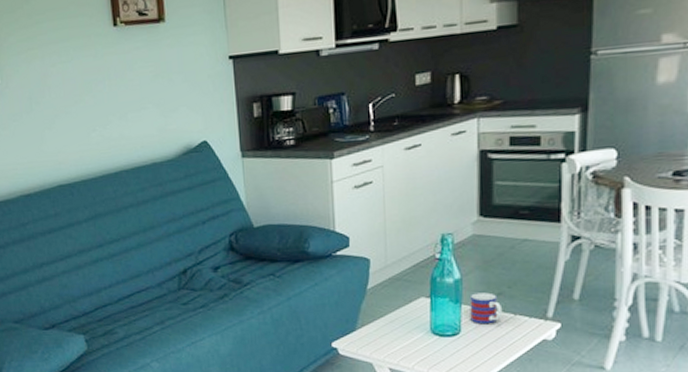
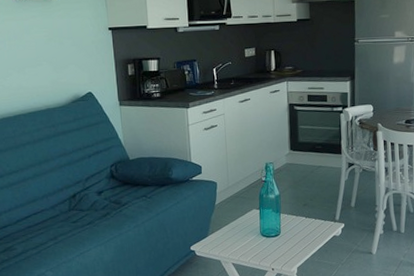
mug: present [469,292,503,325] -> none [286,204,308,227]

